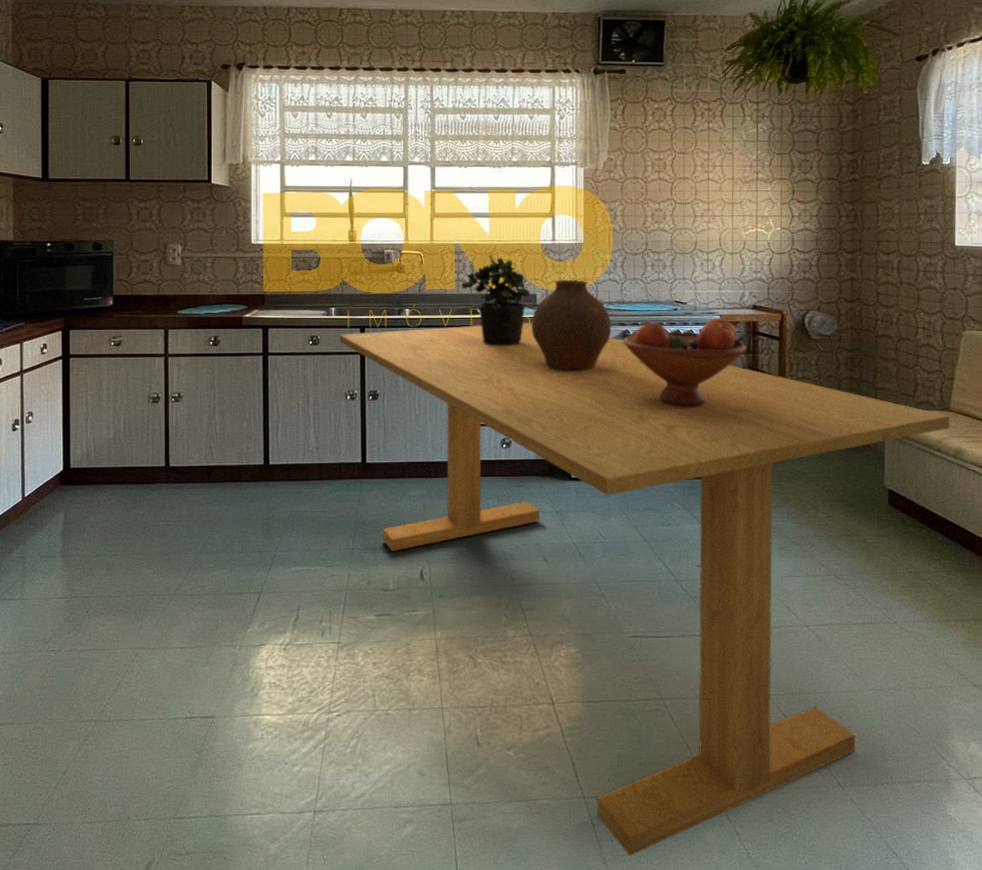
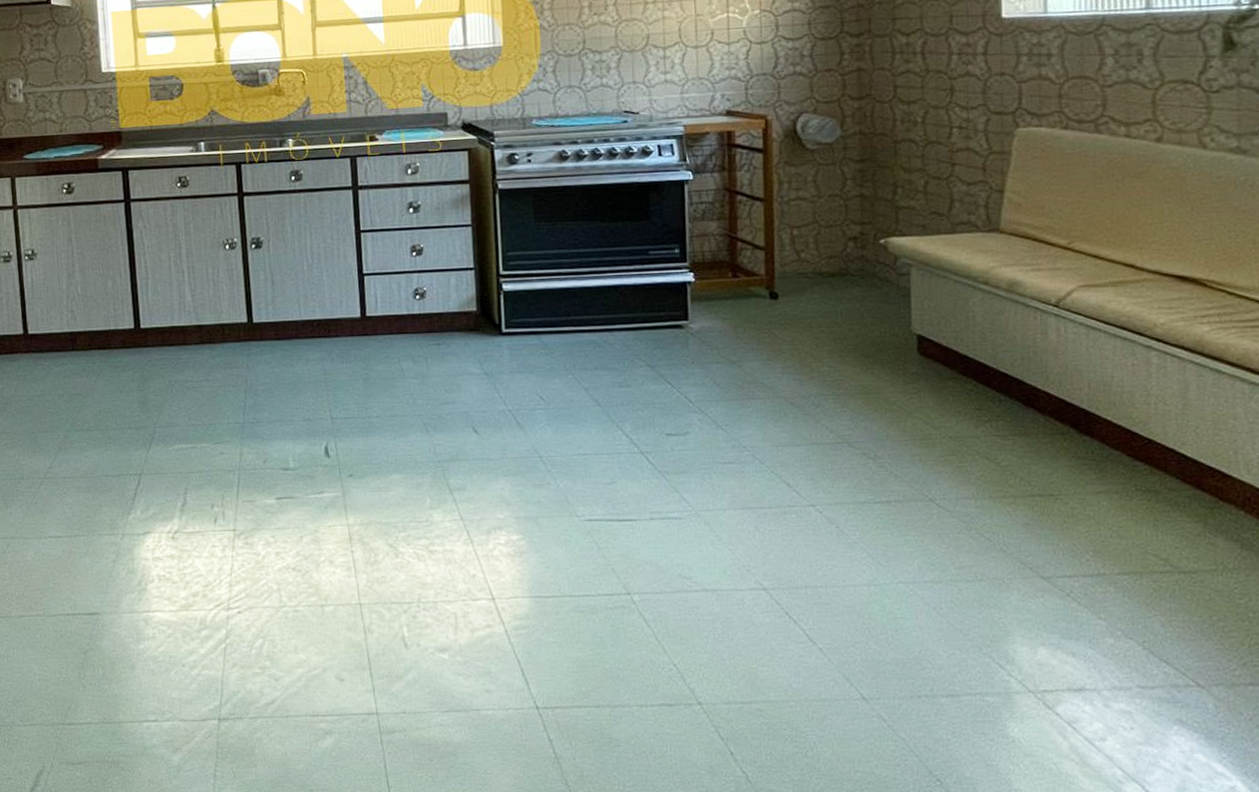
dining table: present [339,322,950,856] -> none [212,147,1001,777]
potted plant: present [461,254,531,346] -> none [354,67,440,178]
vase: present [531,279,612,371] -> none [442,91,544,204]
fruit bowl: present [623,318,746,407] -> none [559,129,720,242]

